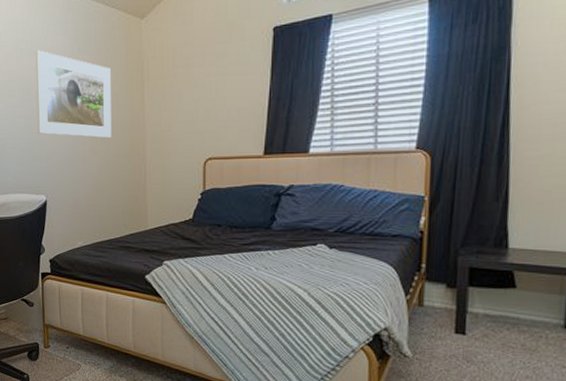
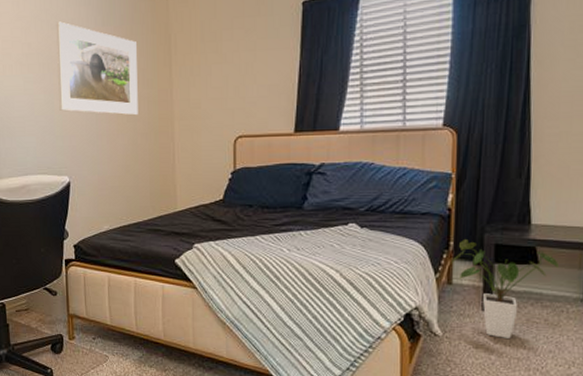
house plant: none [421,262,538,364] -> present [450,240,559,340]

